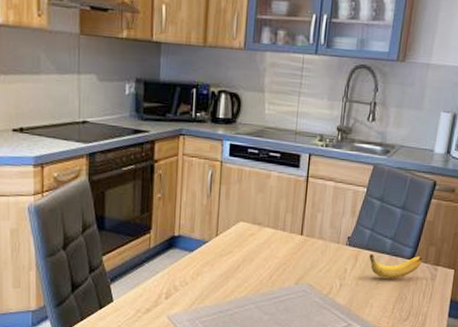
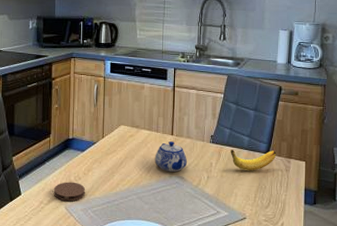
coaster: none [153,287,194,311] -> present [53,182,86,202]
teapot: none [278,242,318,278] -> present [154,141,188,172]

